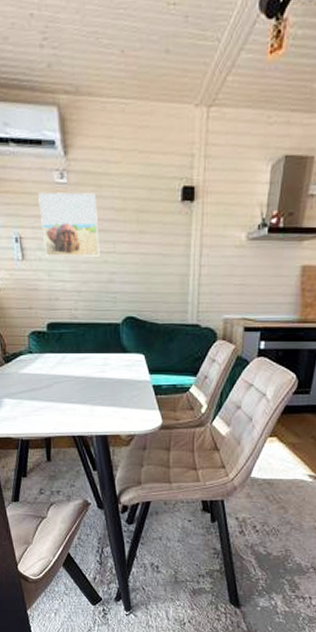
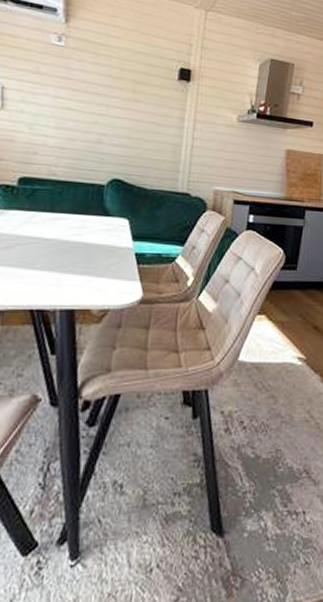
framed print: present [38,192,100,257] -> none [29,49,93,117]

